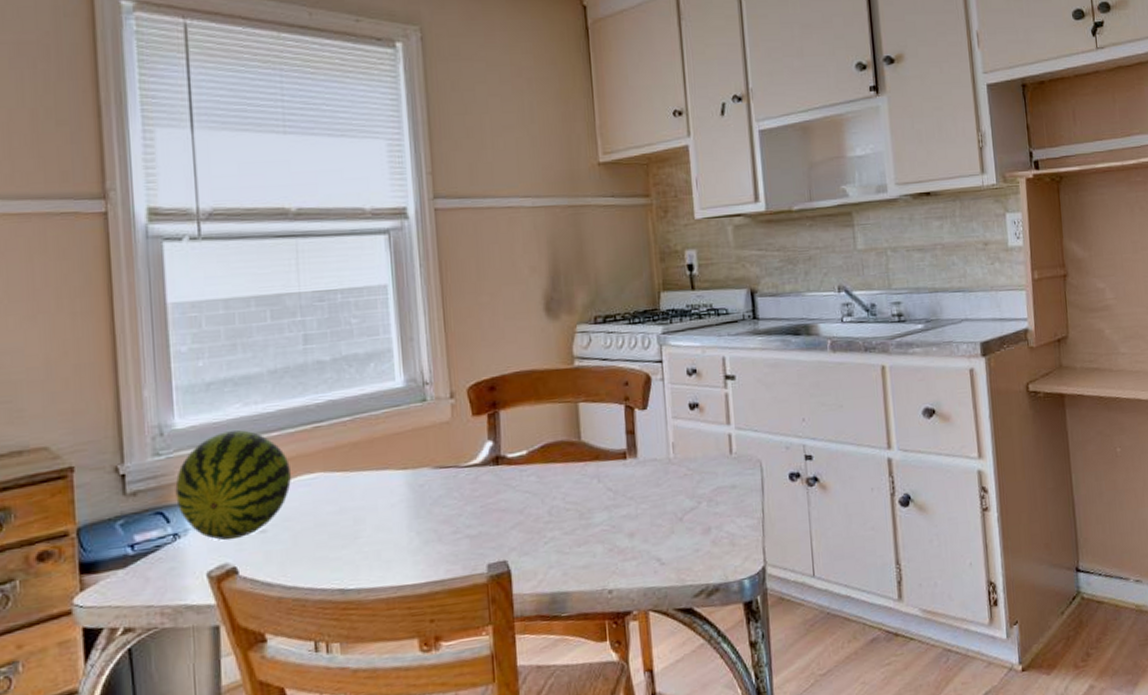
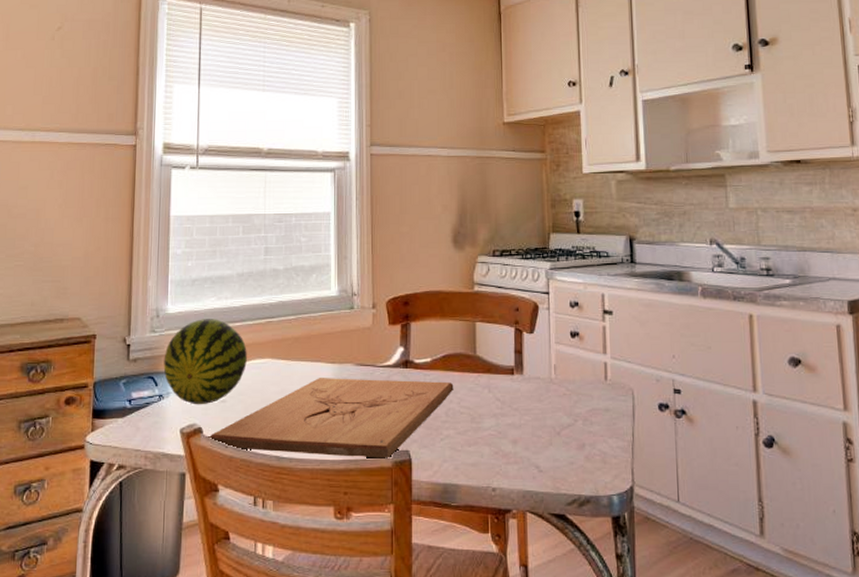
cutting board: none [246,475,557,588] -> present [208,377,454,460]

